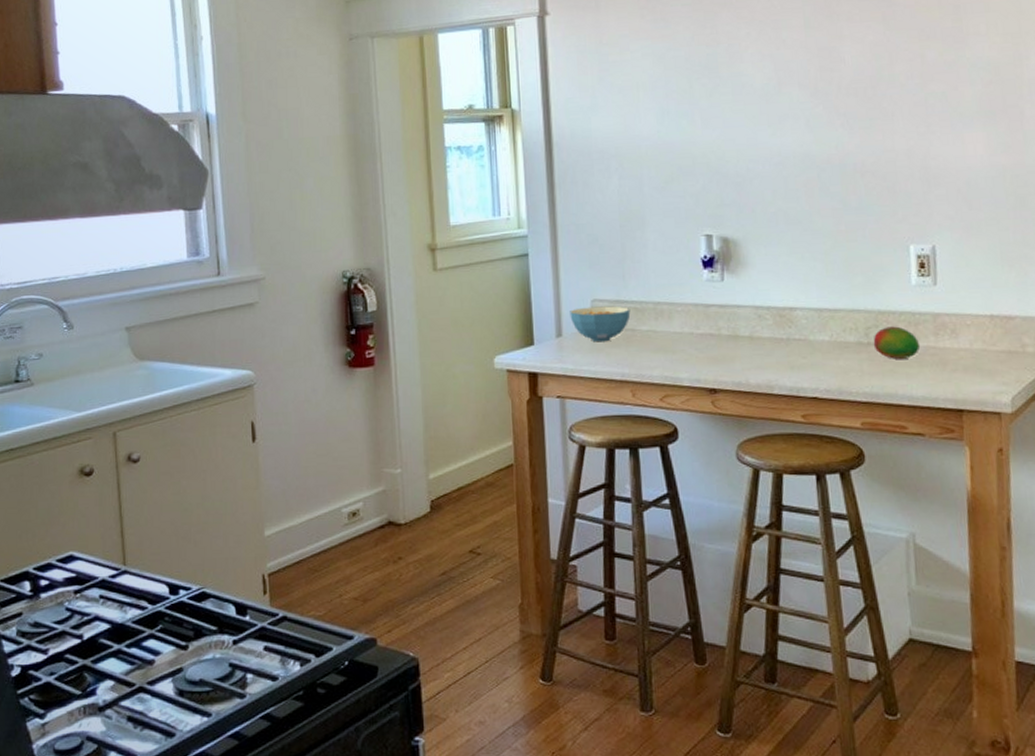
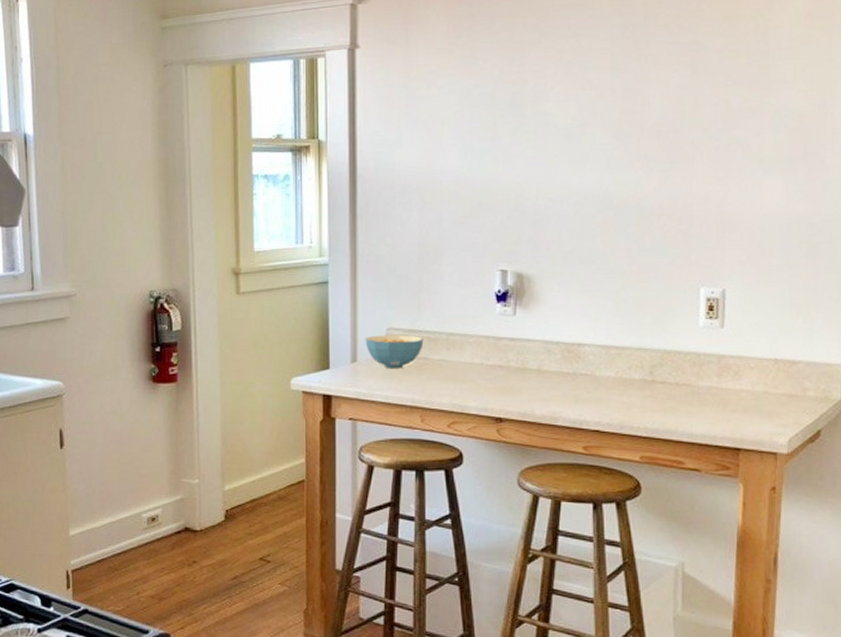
fruit: present [873,326,921,359] -> none [657,366,703,397]

